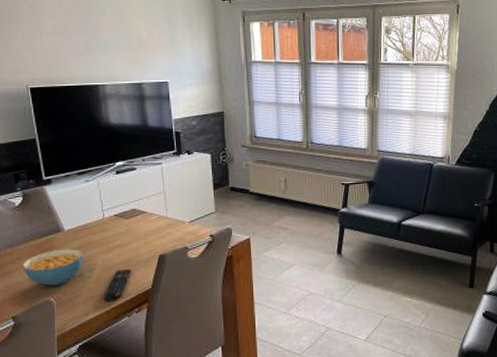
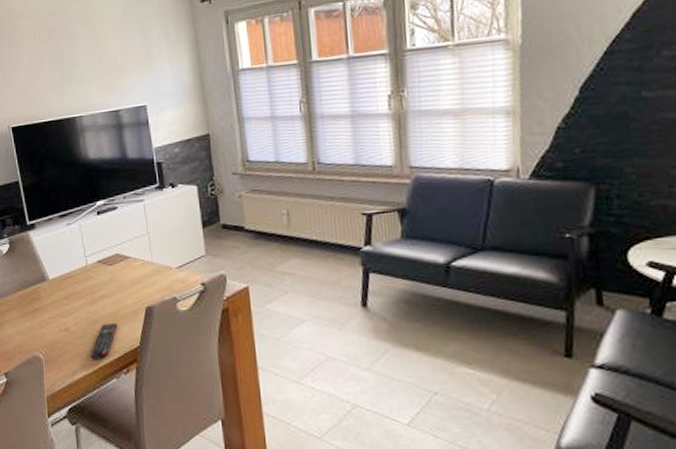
cereal bowl: present [21,248,84,286] -> none [11,299,70,341]

